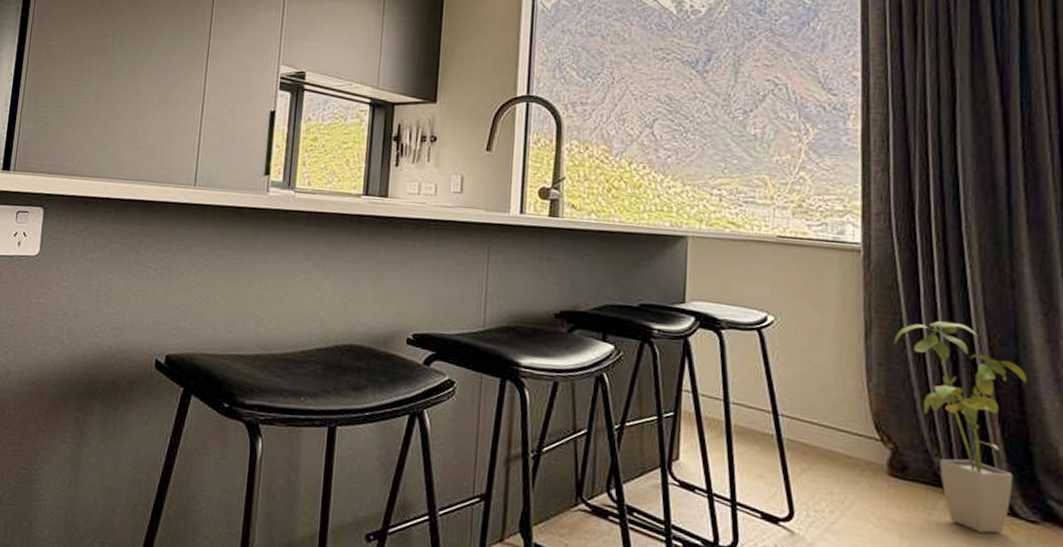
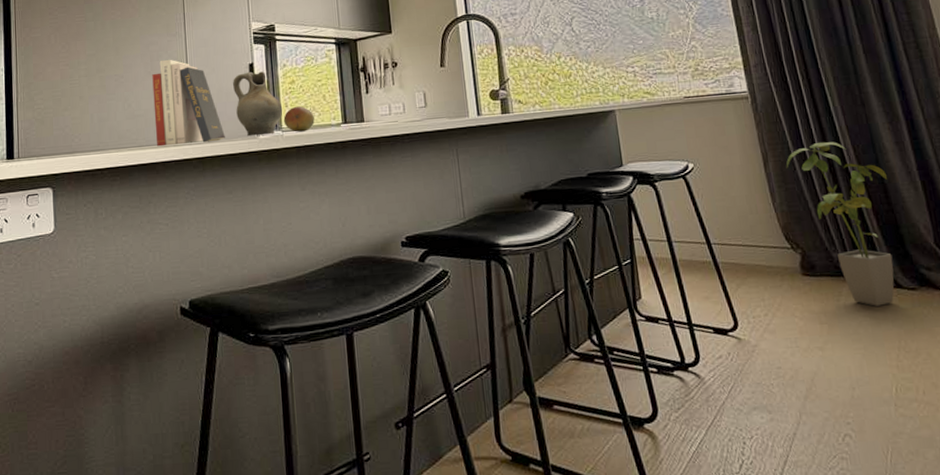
books: none [158,91,232,190] -> present [152,59,225,147]
ceramic jug: none [248,119,300,193] -> present [233,71,283,137]
fruit: none [298,166,333,197] -> present [283,106,315,132]

